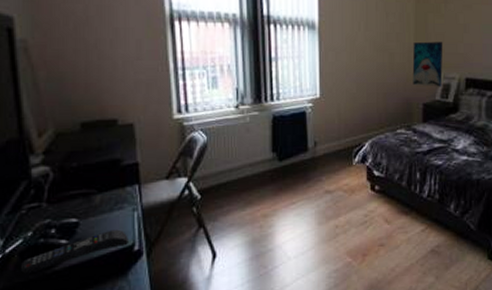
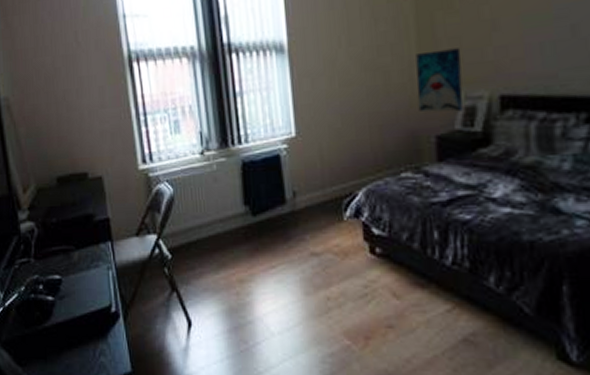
remote control: present [20,229,128,274] -> none [17,288,106,328]

